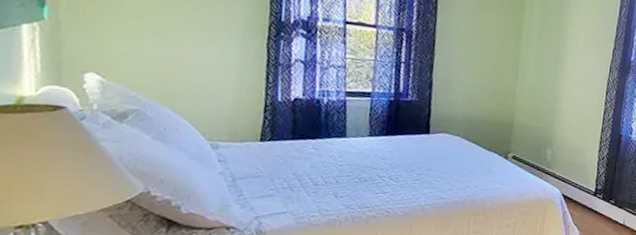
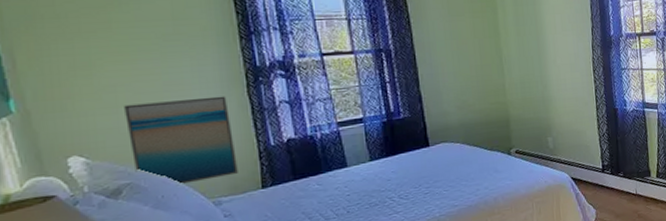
wall art: none [145,33,246,123] -> present [124,96,238,184]

